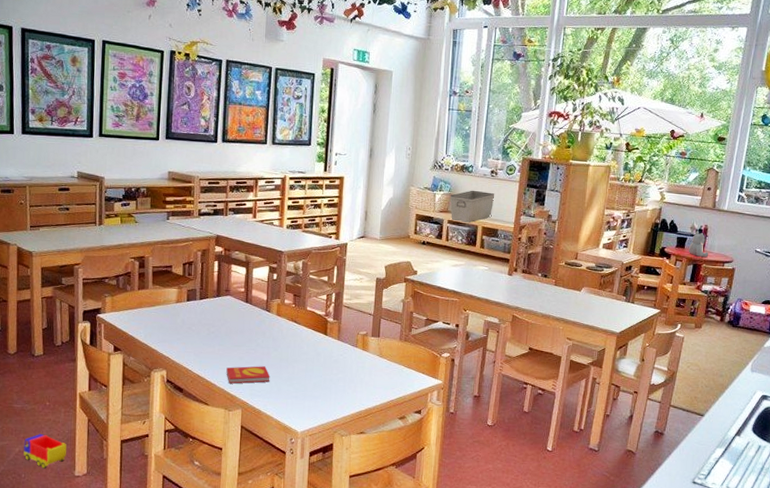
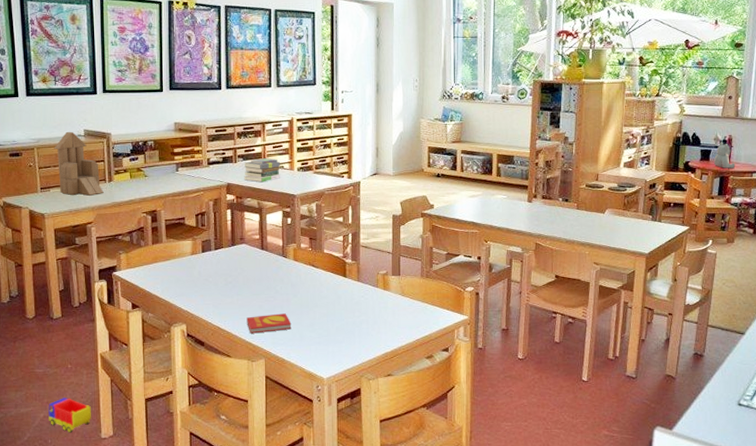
toy blocks: none [46,172,93,237] -> present [54,131,104,196]
books: none [233,213,271,237] -> present [244,158,281,183]
storage bin: present [450,190,495,223] -> none [461,117,508,152]

